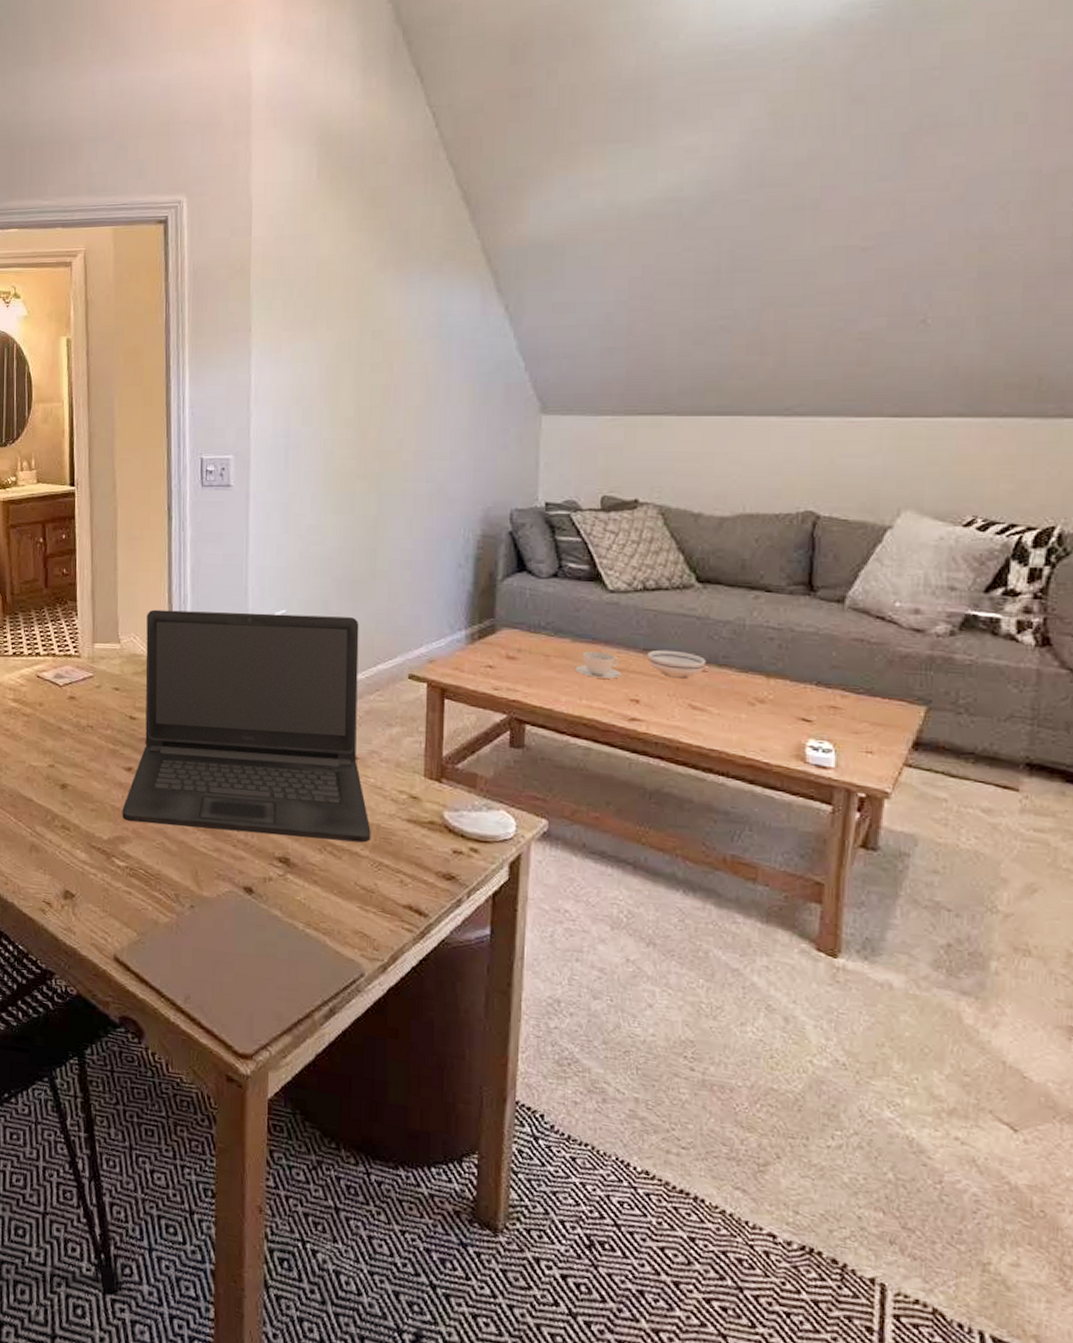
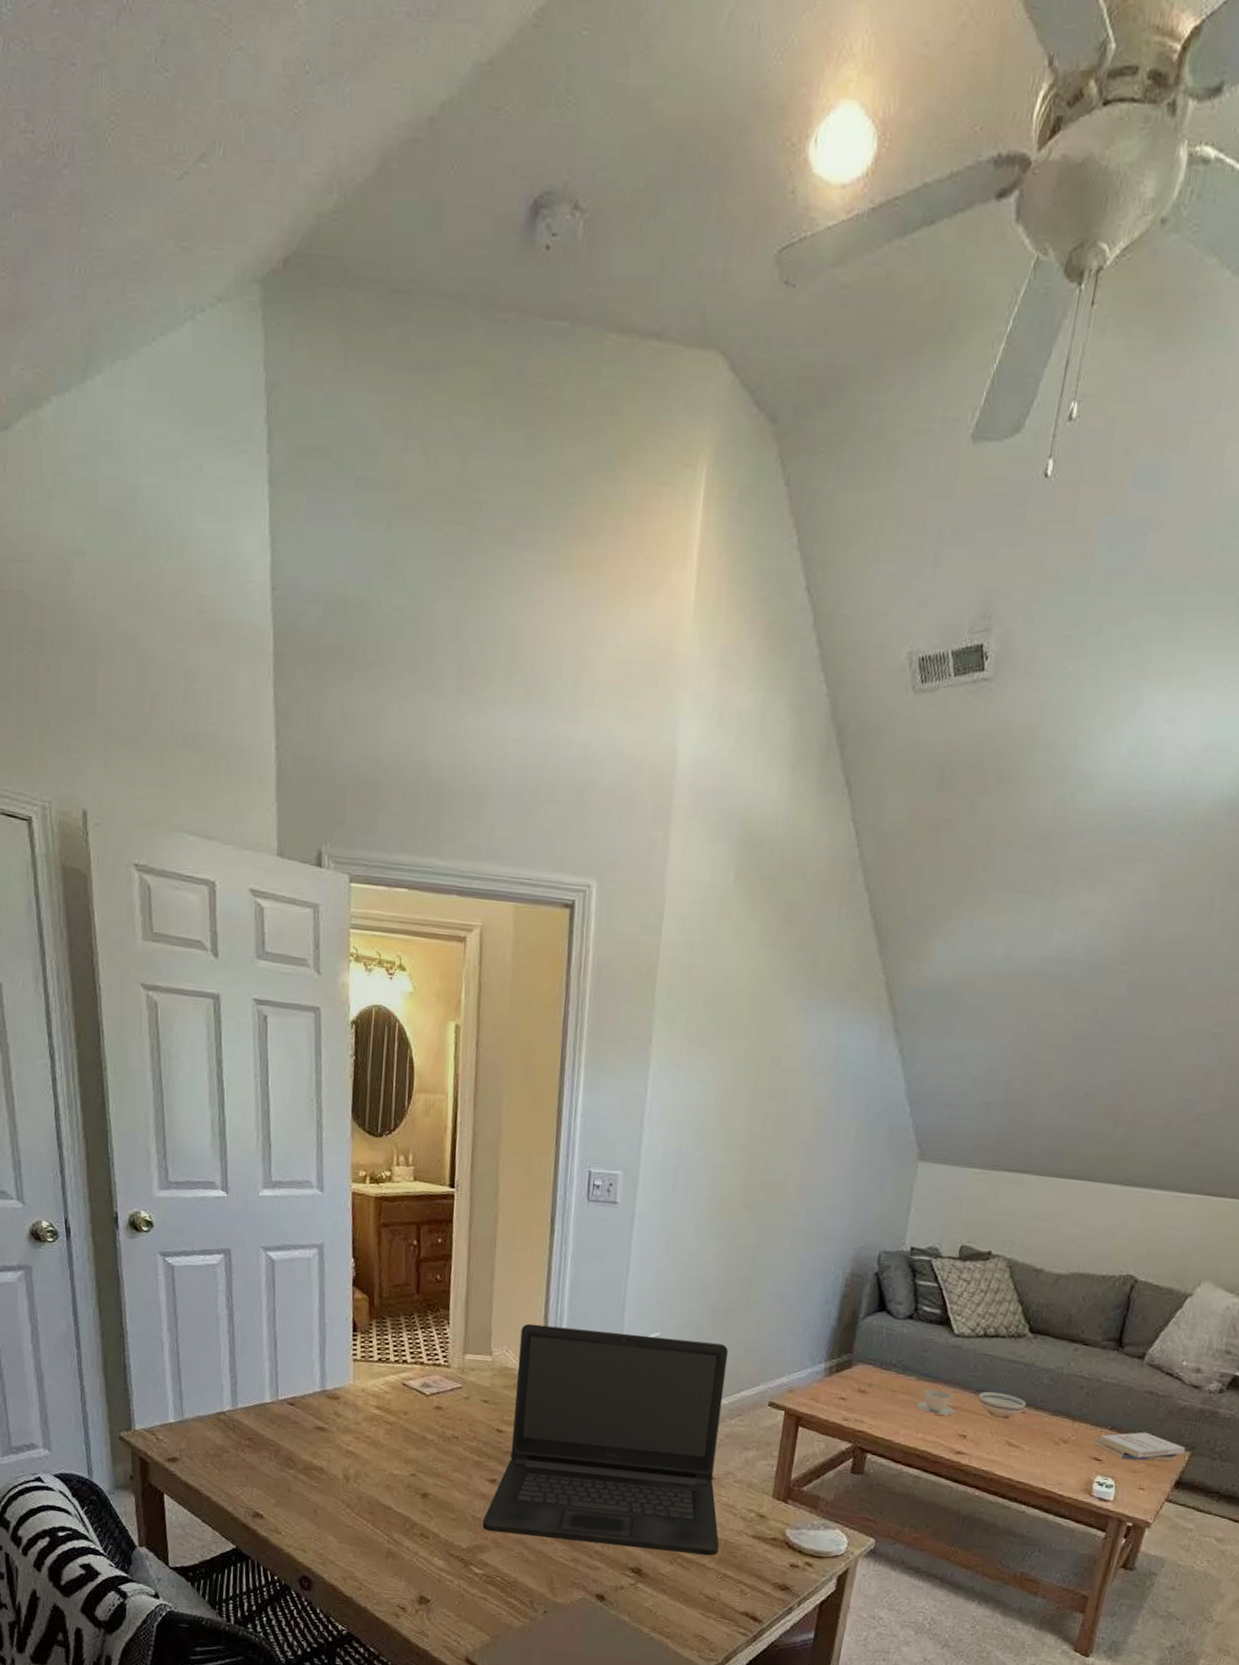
books: none [798,685,919,720] -> present [1093,1432,1186,1461]

